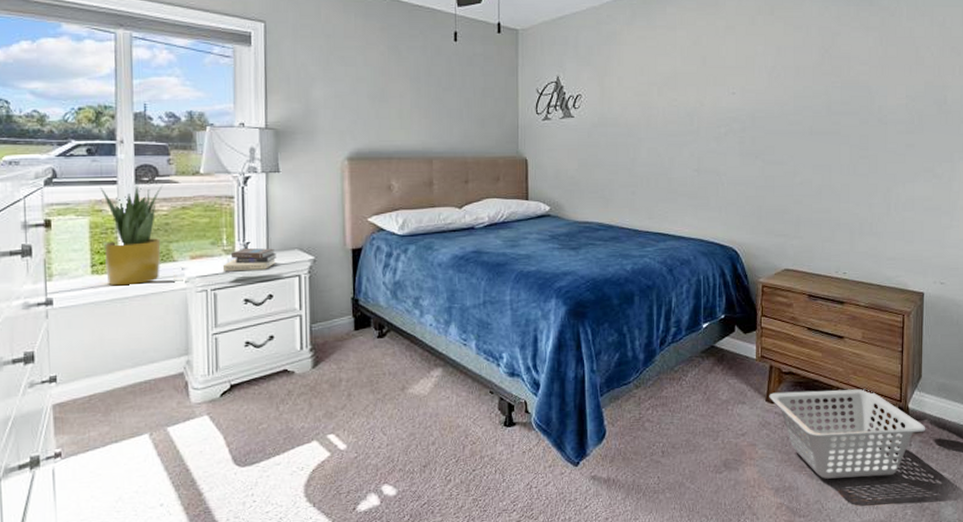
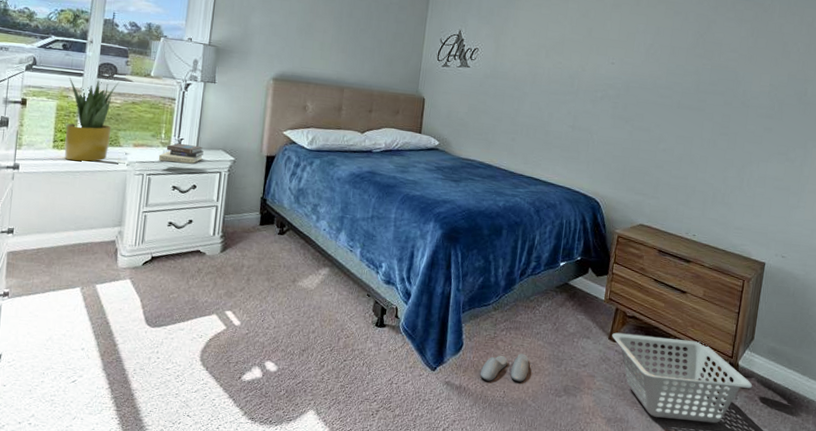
slippers: none [629,432,682,468] -> present [480,353,529,382]

